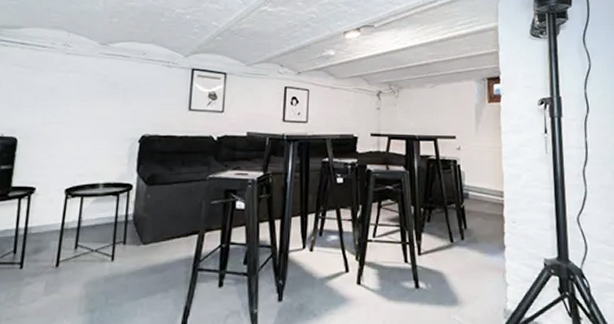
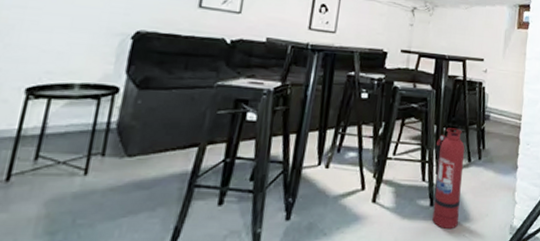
fire extinguisher: none [414,208,446,311] -> present [432,128,465,228]

